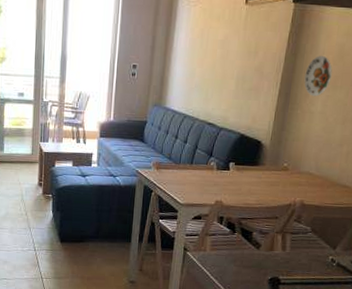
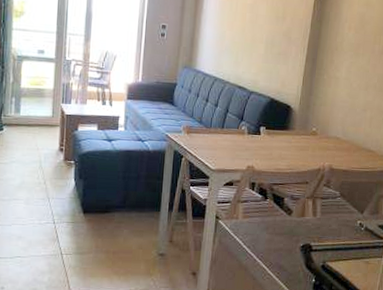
decorative plate: present [304,55,333,97] -> none [329,23,355,63]

